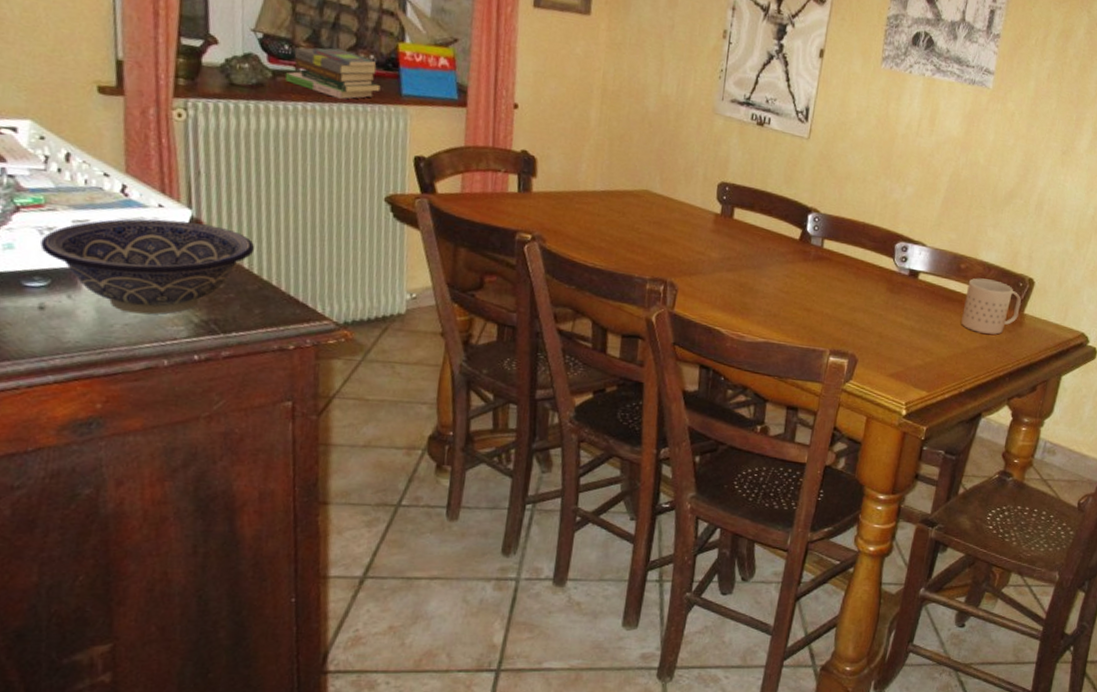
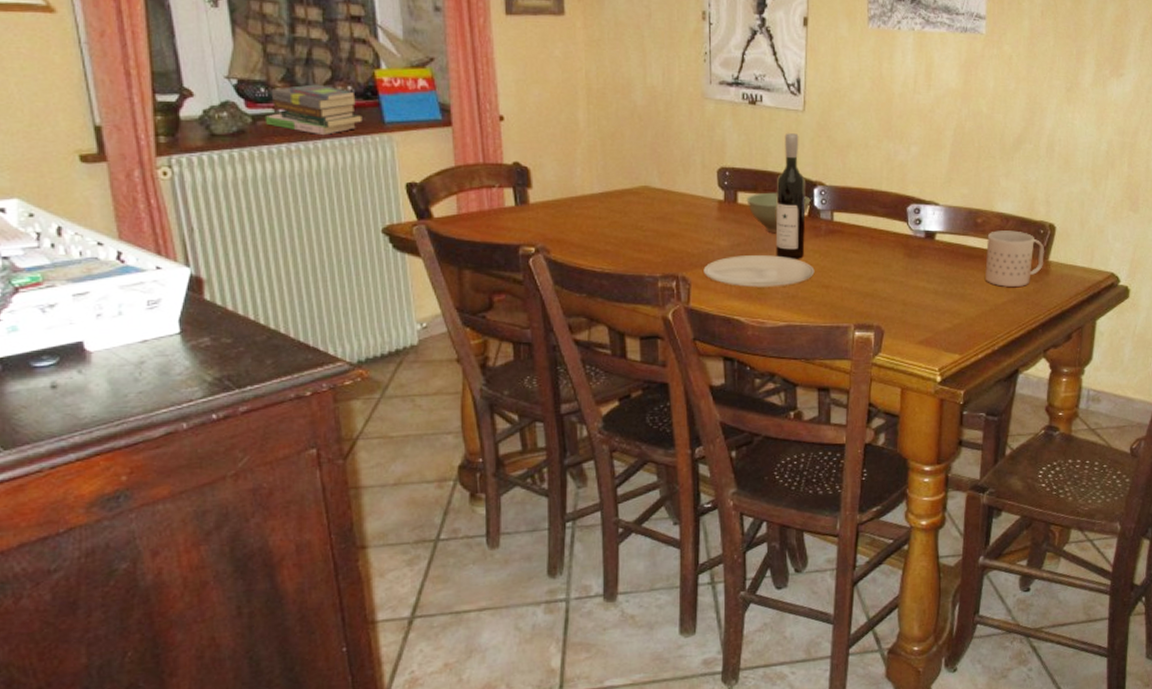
decorative bowl: present [40,219,255,315] -> none [44,281,259,380]
plate: none [691,269,799,305] -> present [703,255,815,288]
bowl: none [742,211,804,253] -> present [746,192,811,234]
bottle: none [763,158,802,280] -> present [775,133,806,259]

